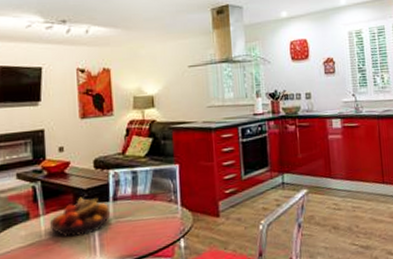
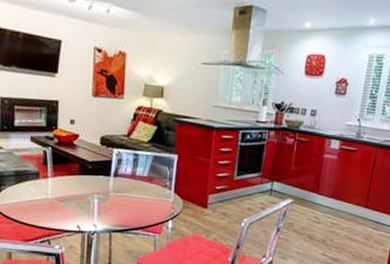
fruit bowl: present [49,197,111,237] -> none [55,168,111,201]

